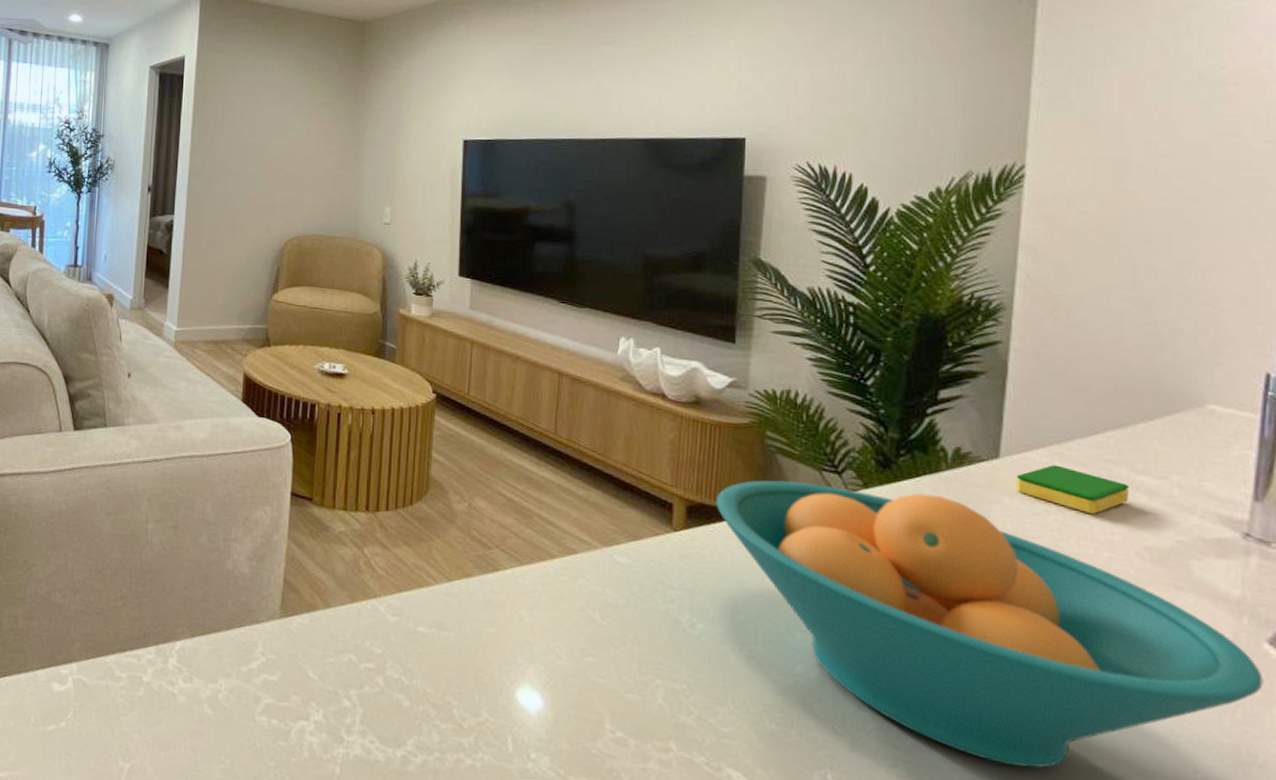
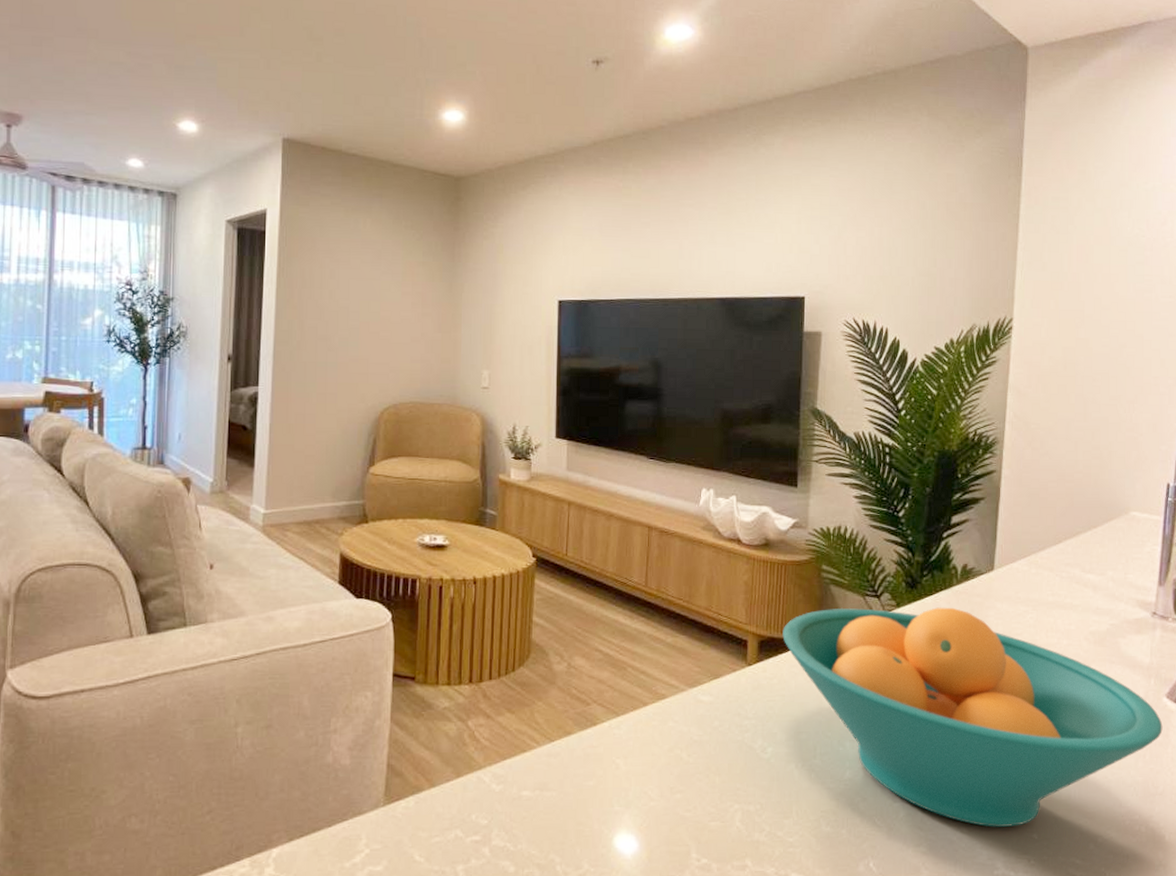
dish sponge: present [1016,464,1129,515] -> none [1005,572,1080,610]

